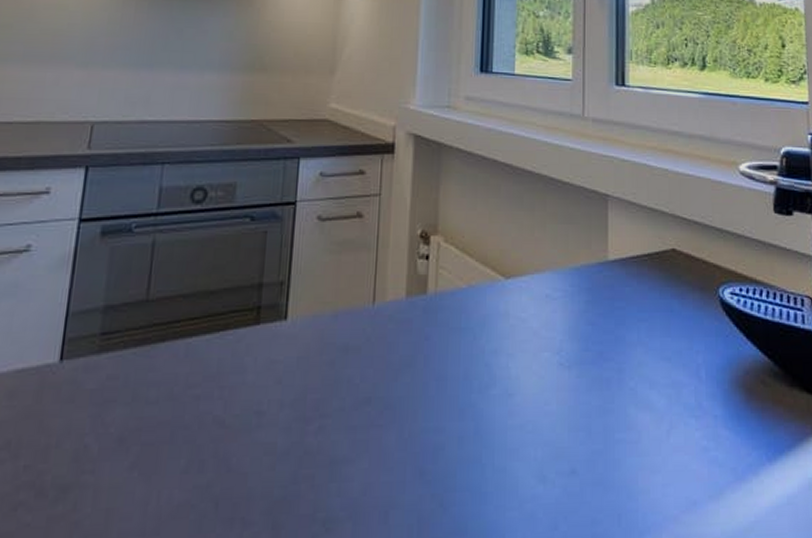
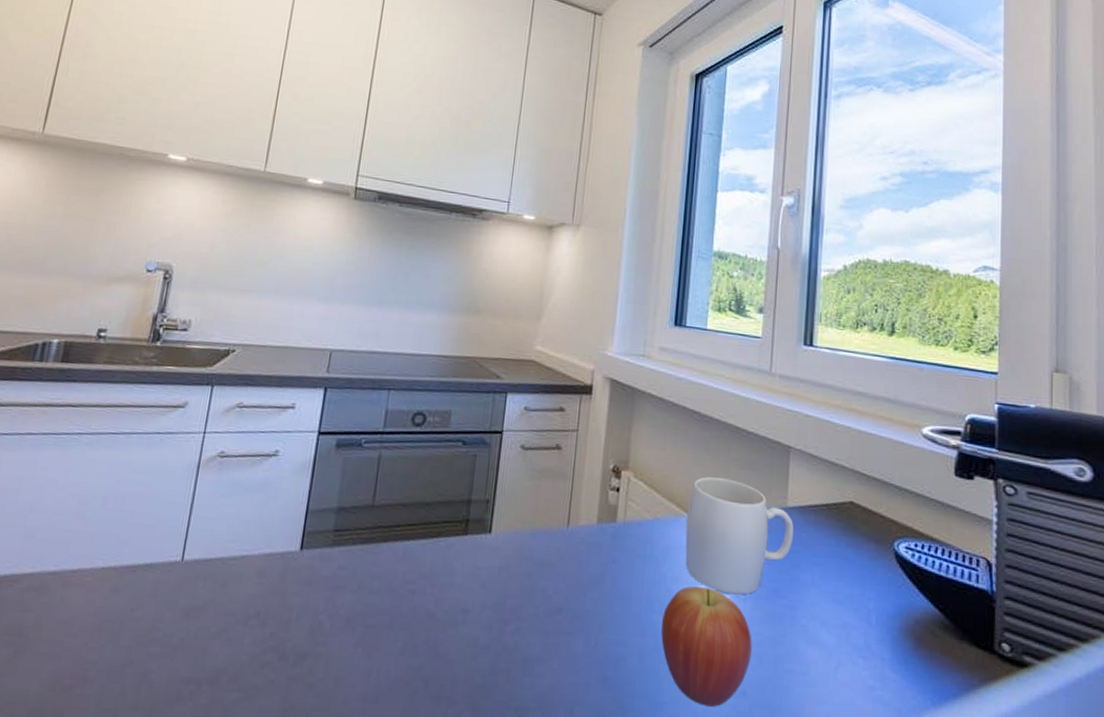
fruit: none [482,356,580,491] -> present [661,585,752,707]
mug: none [503,235,617,362] -> present [685,477,795,595]

